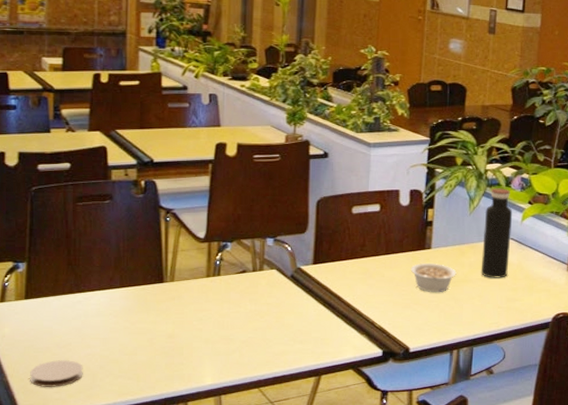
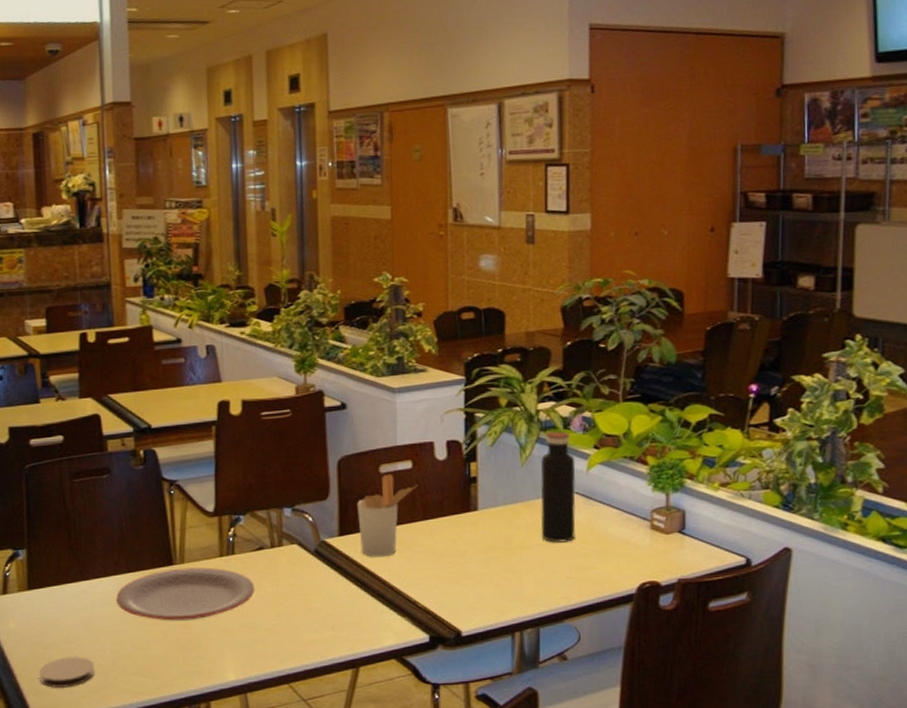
plate: none [108,286,236,331] -> present [116,567,255,621]
utensil holder: none [330,214,382,284] -> present [357,474,417,557]
legume: present [410,263,457,293] -> none [454,528,511,564]

